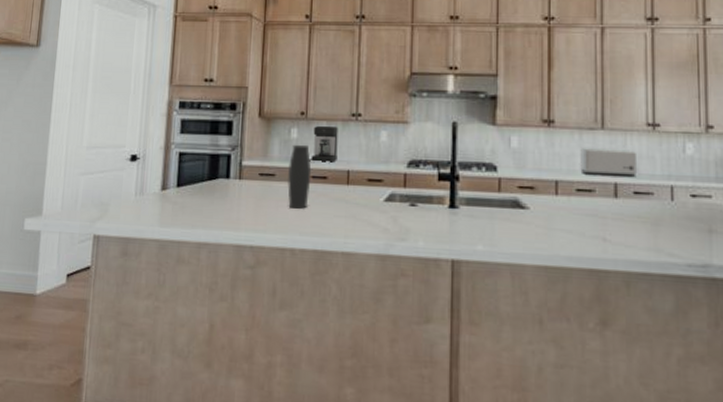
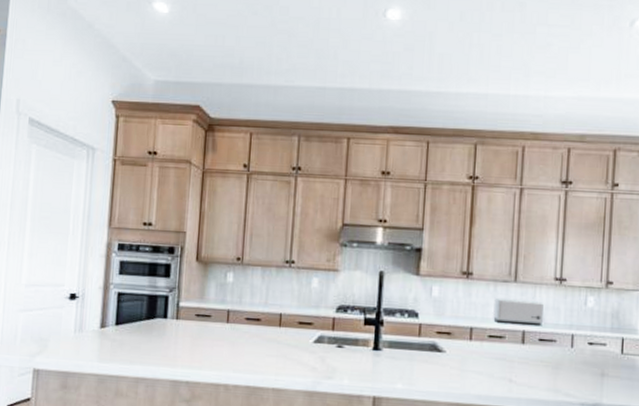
vase: present [286,144,312,210] -> none [222,287,246,350]
coffee maker: present [311,125,338,163] -> none [245,271,273,306]

